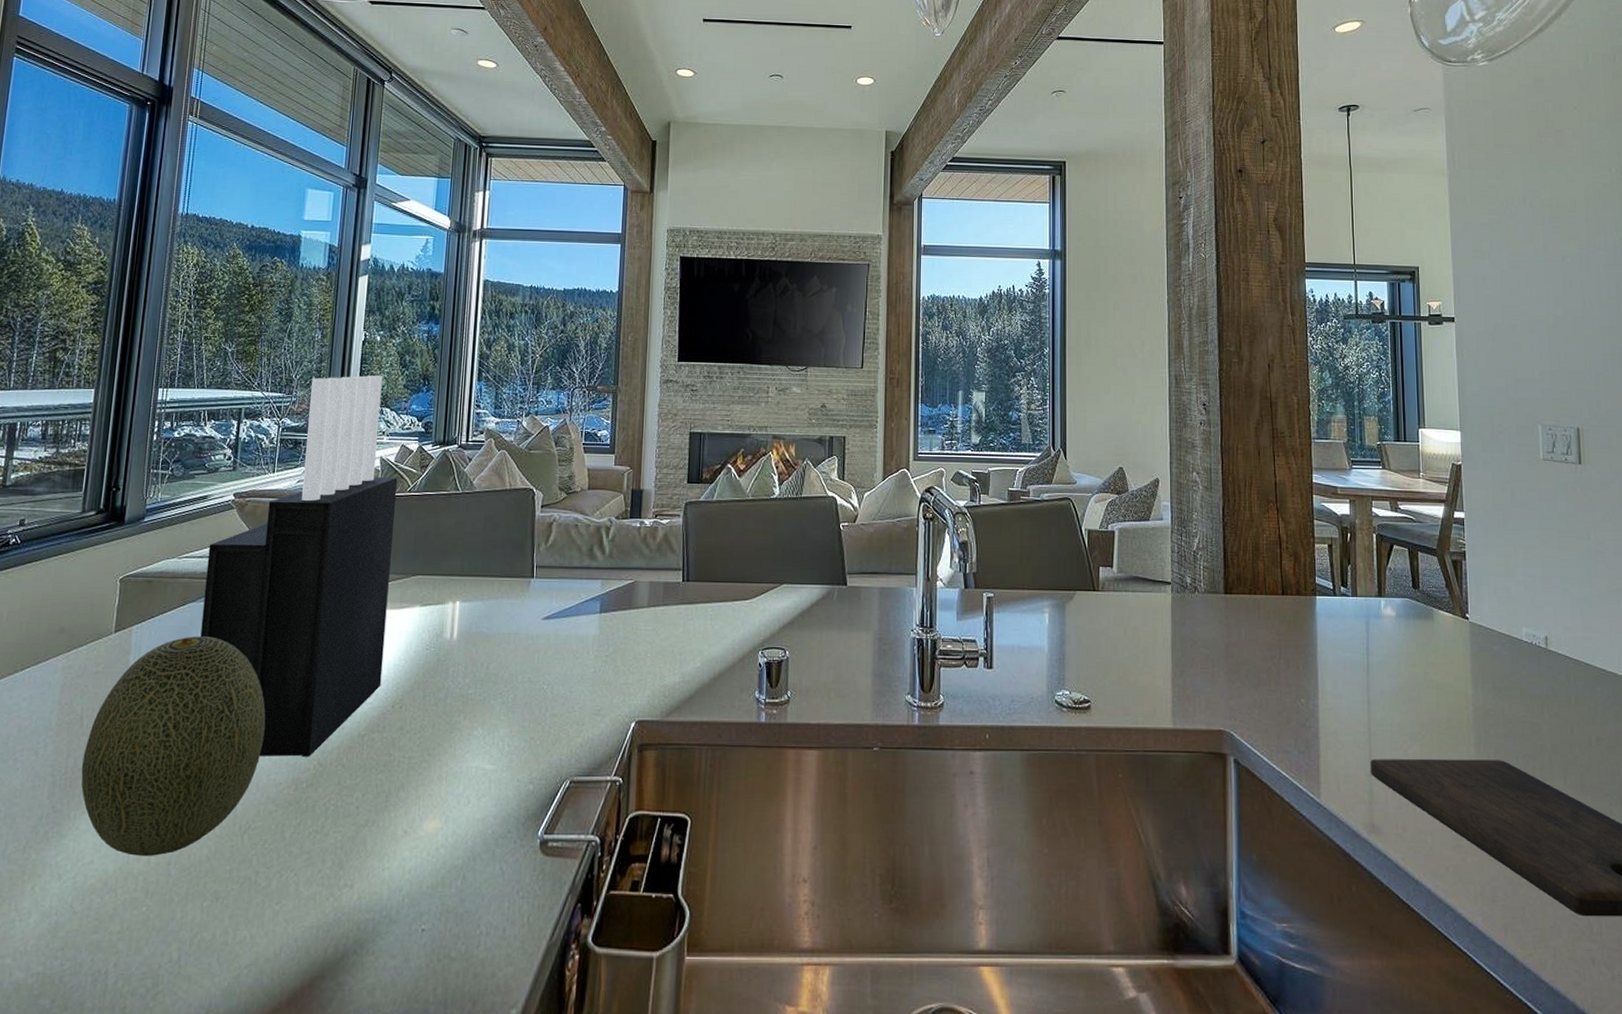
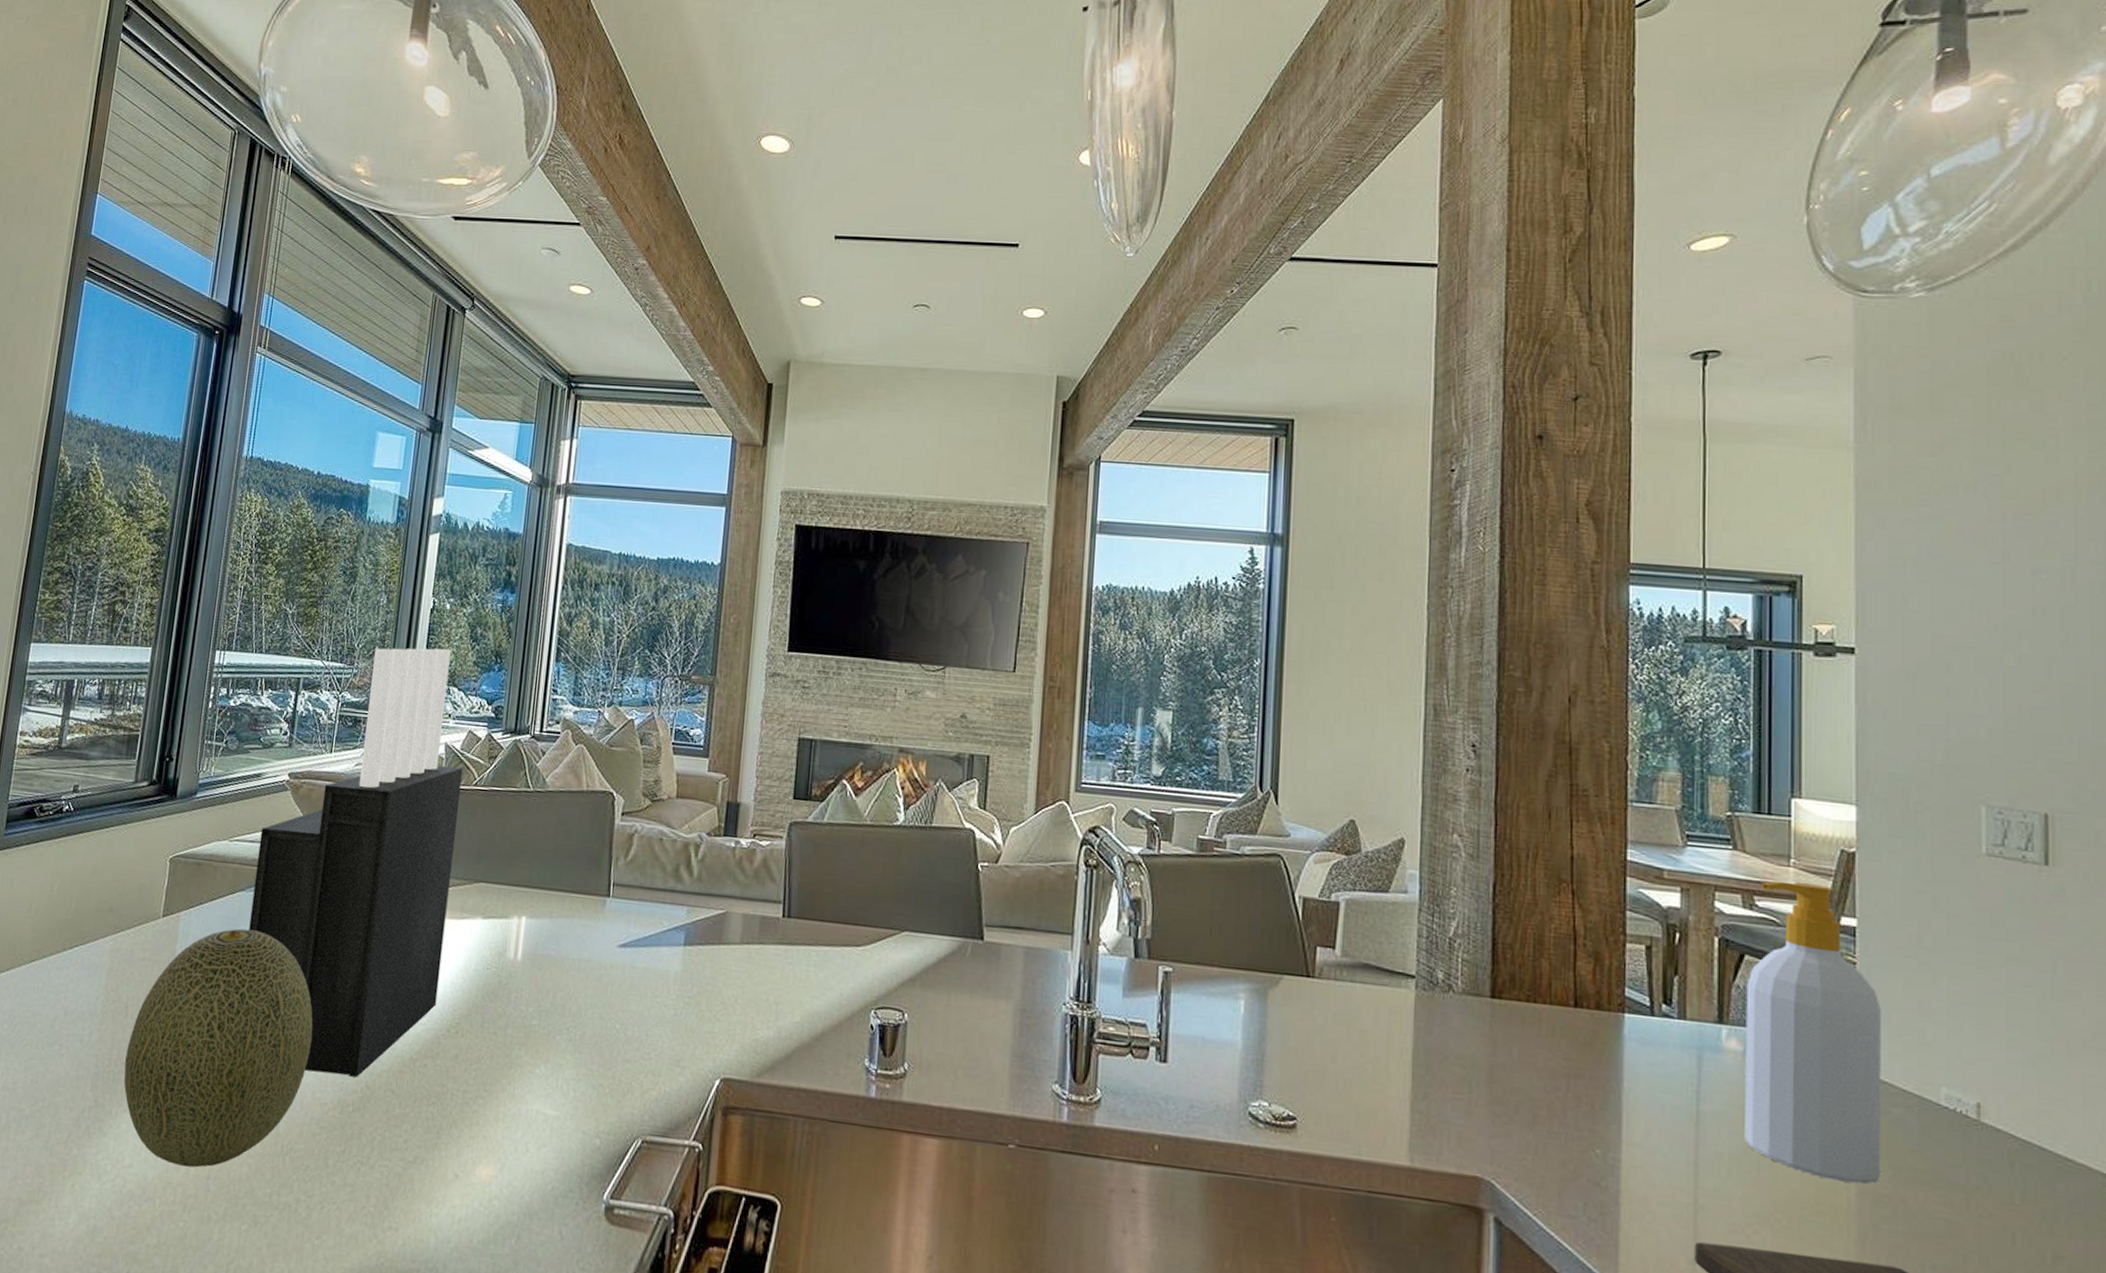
soap bottle: none [1395,488,1488,703] -> present [1745,880,1881,1185]

